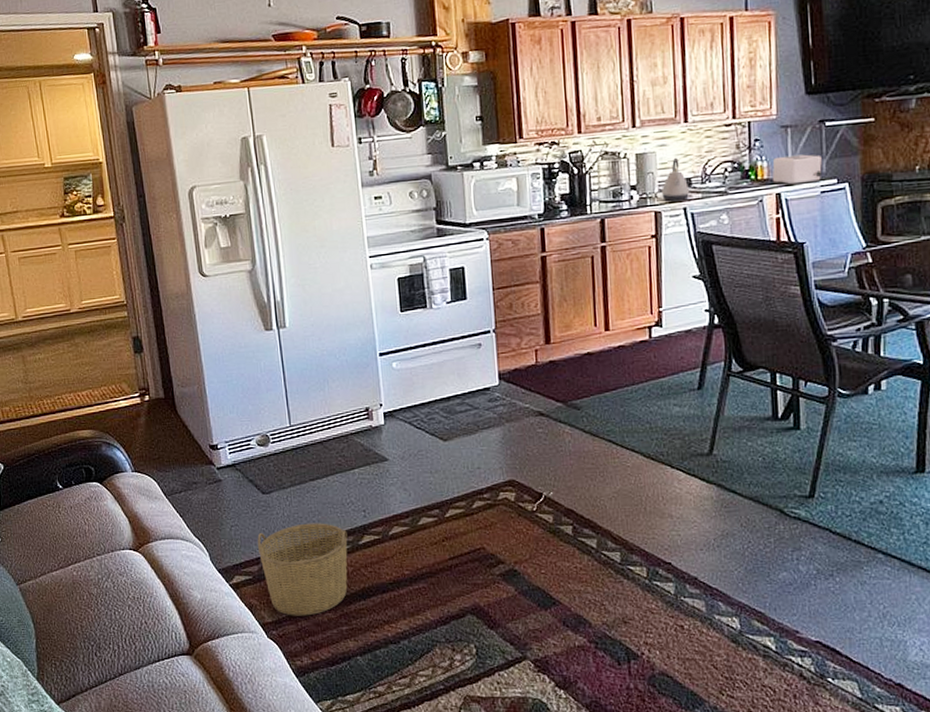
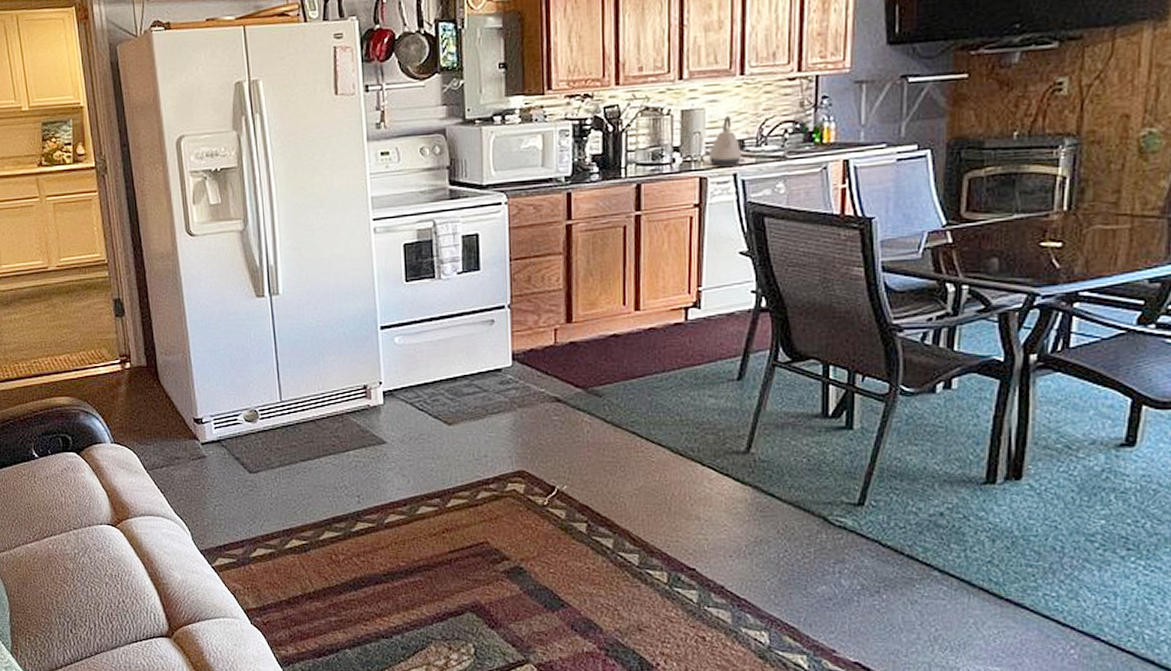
basket: present [257,523,348,616] -> none [242,506,340,604]
toaster: present [771,154,823,186] -> none [839,115,901,152]

